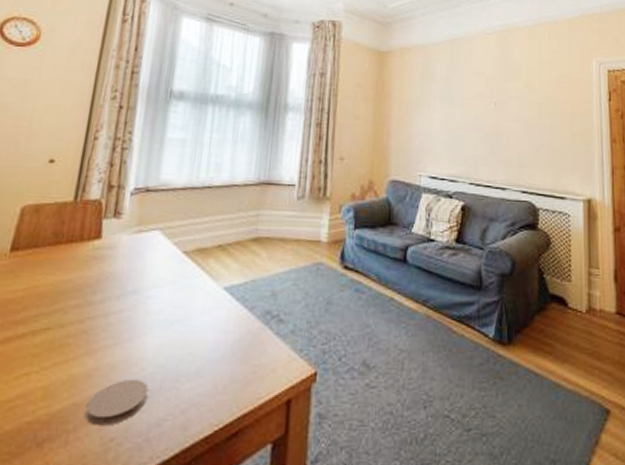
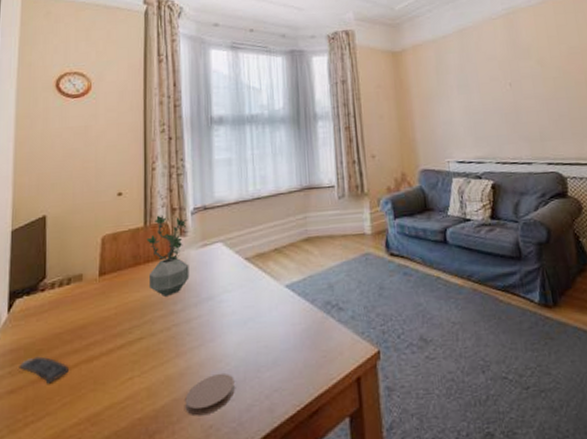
potted plant: none [66,190,126,284] -> present [146,214,190,296]

